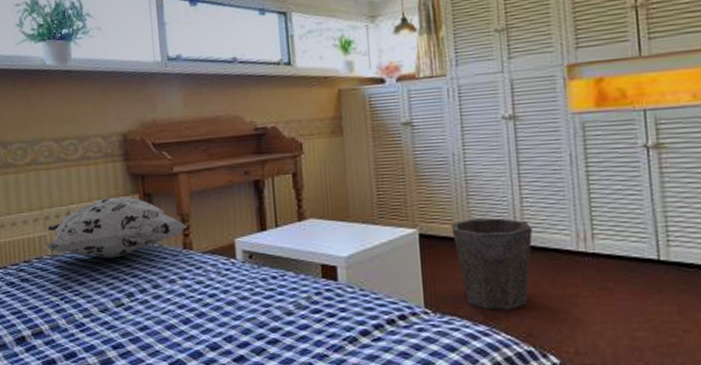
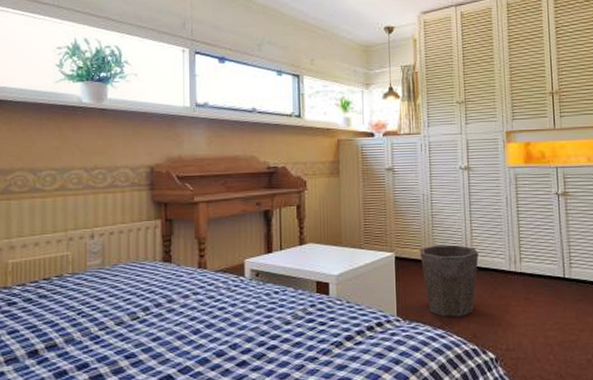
decorative pillow: present [44,196,186,258] -> none [65,221,202,276]

